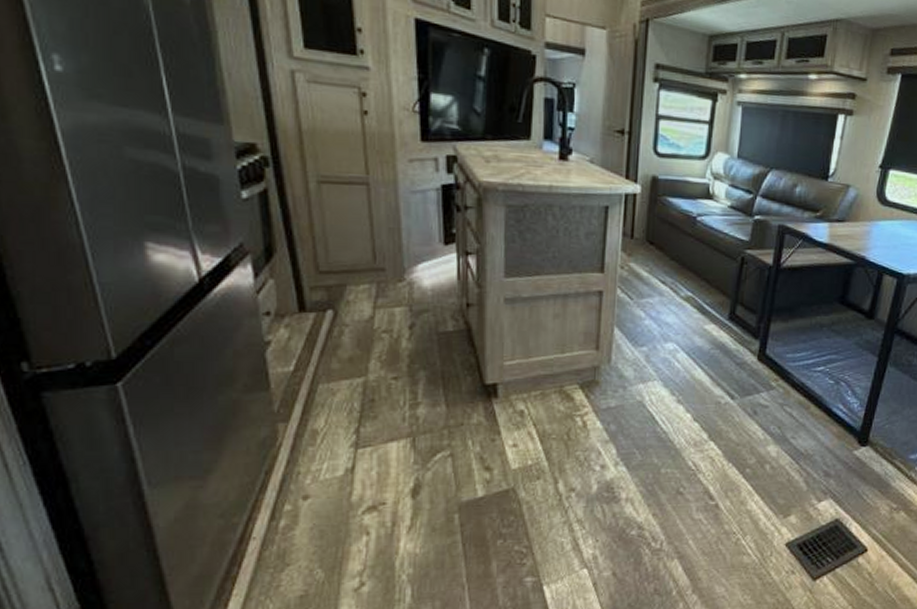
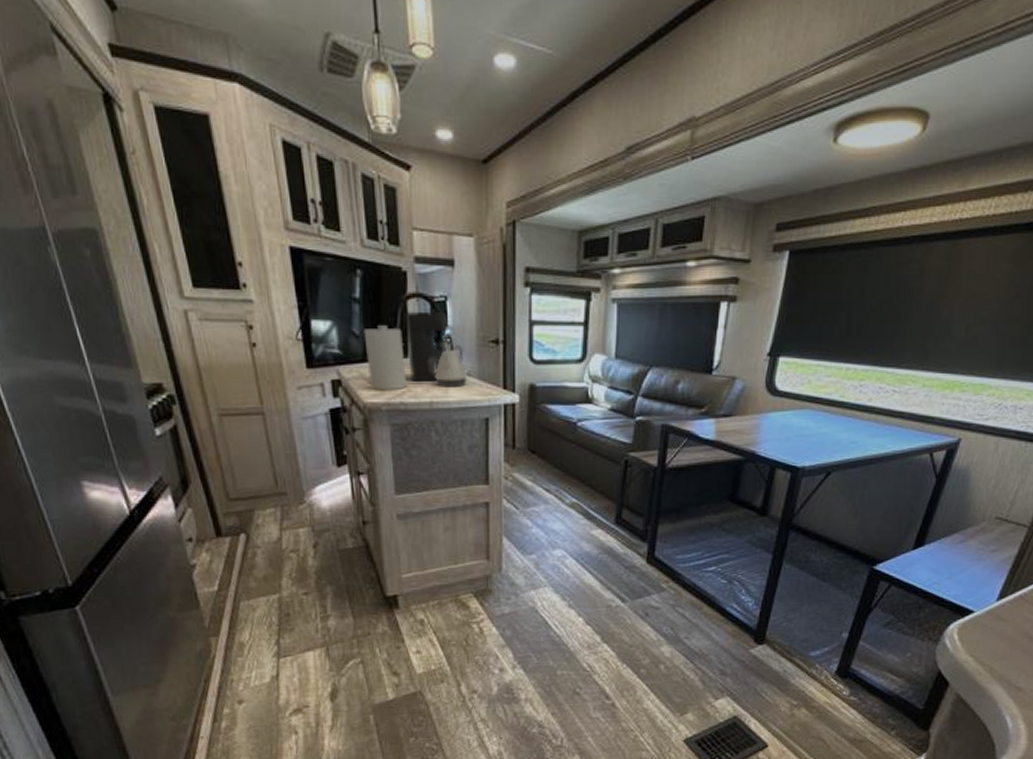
paper towel holder: none [485,105,528,172] -> present [363,325,408,391]
coffee maker: none [529,94,589,167] -> present [404,311,464,383]
kettle: none [556,119,591,173] -> present [435,333,468,387]

